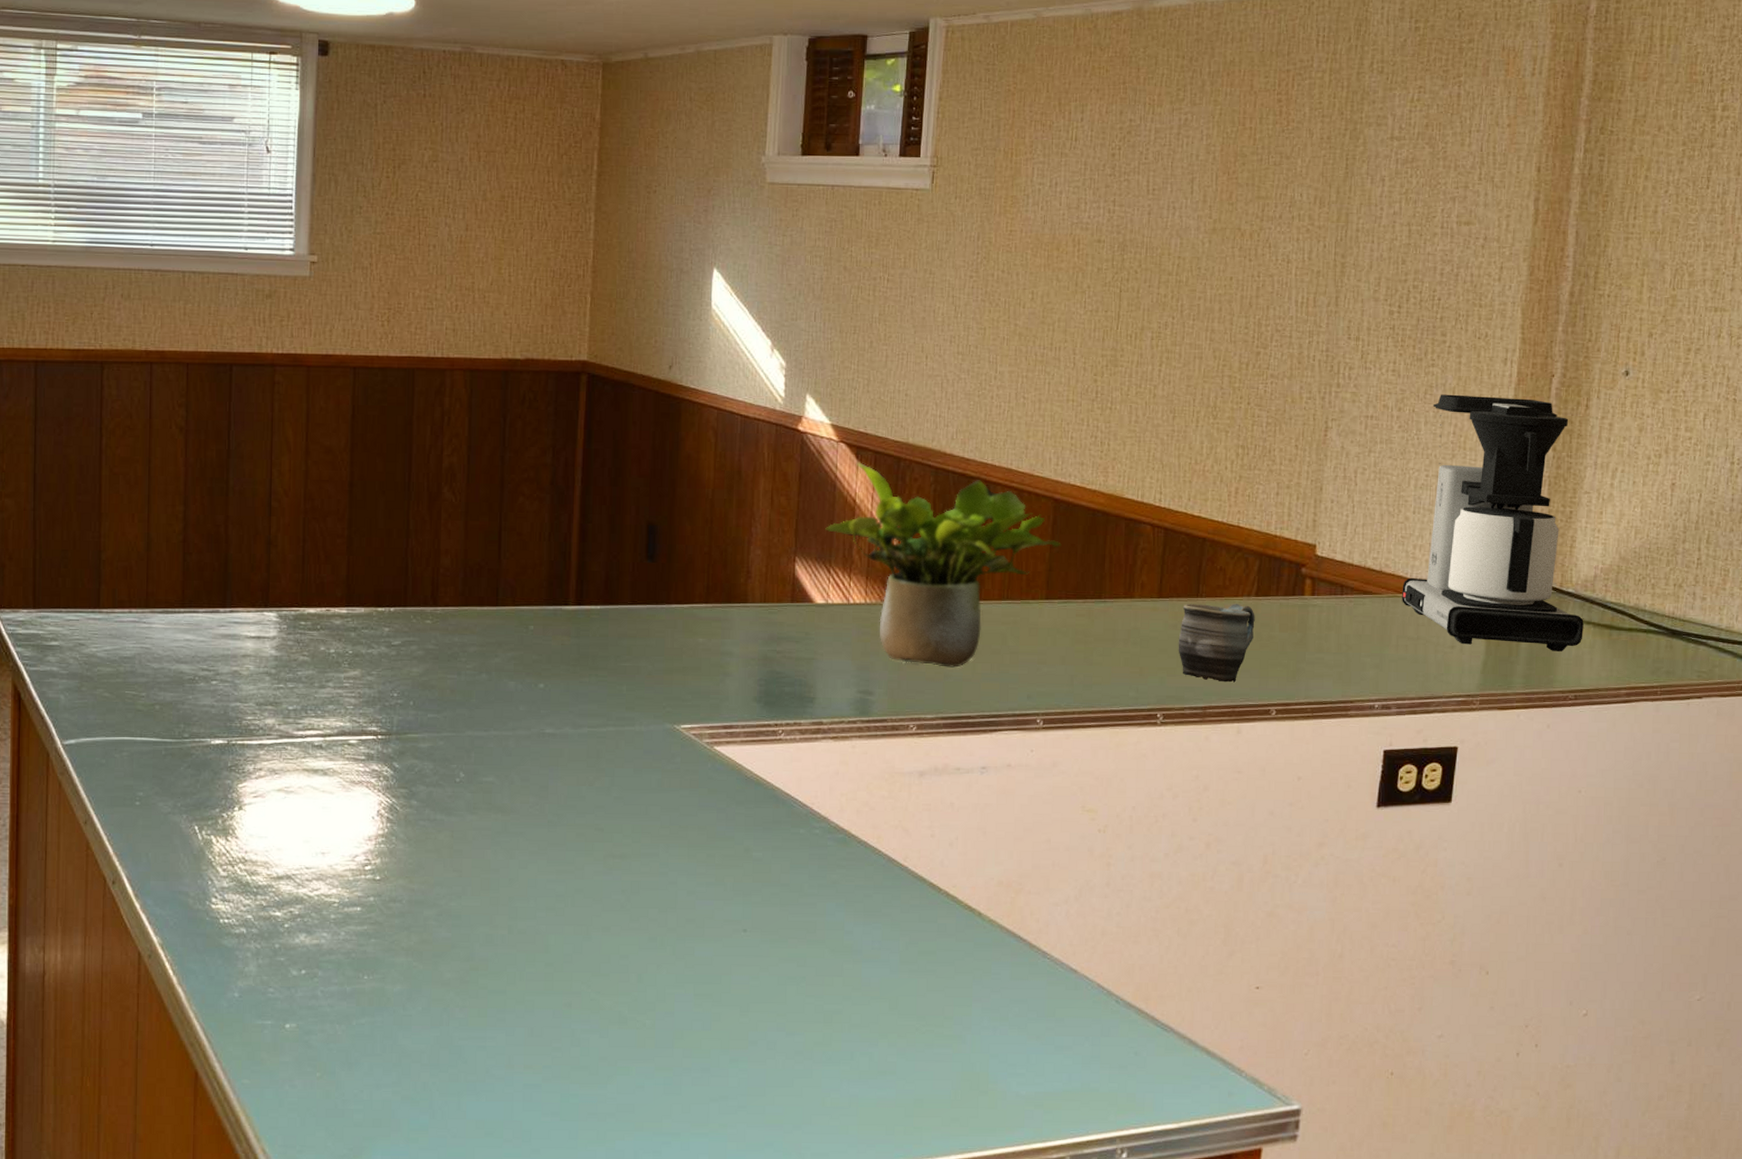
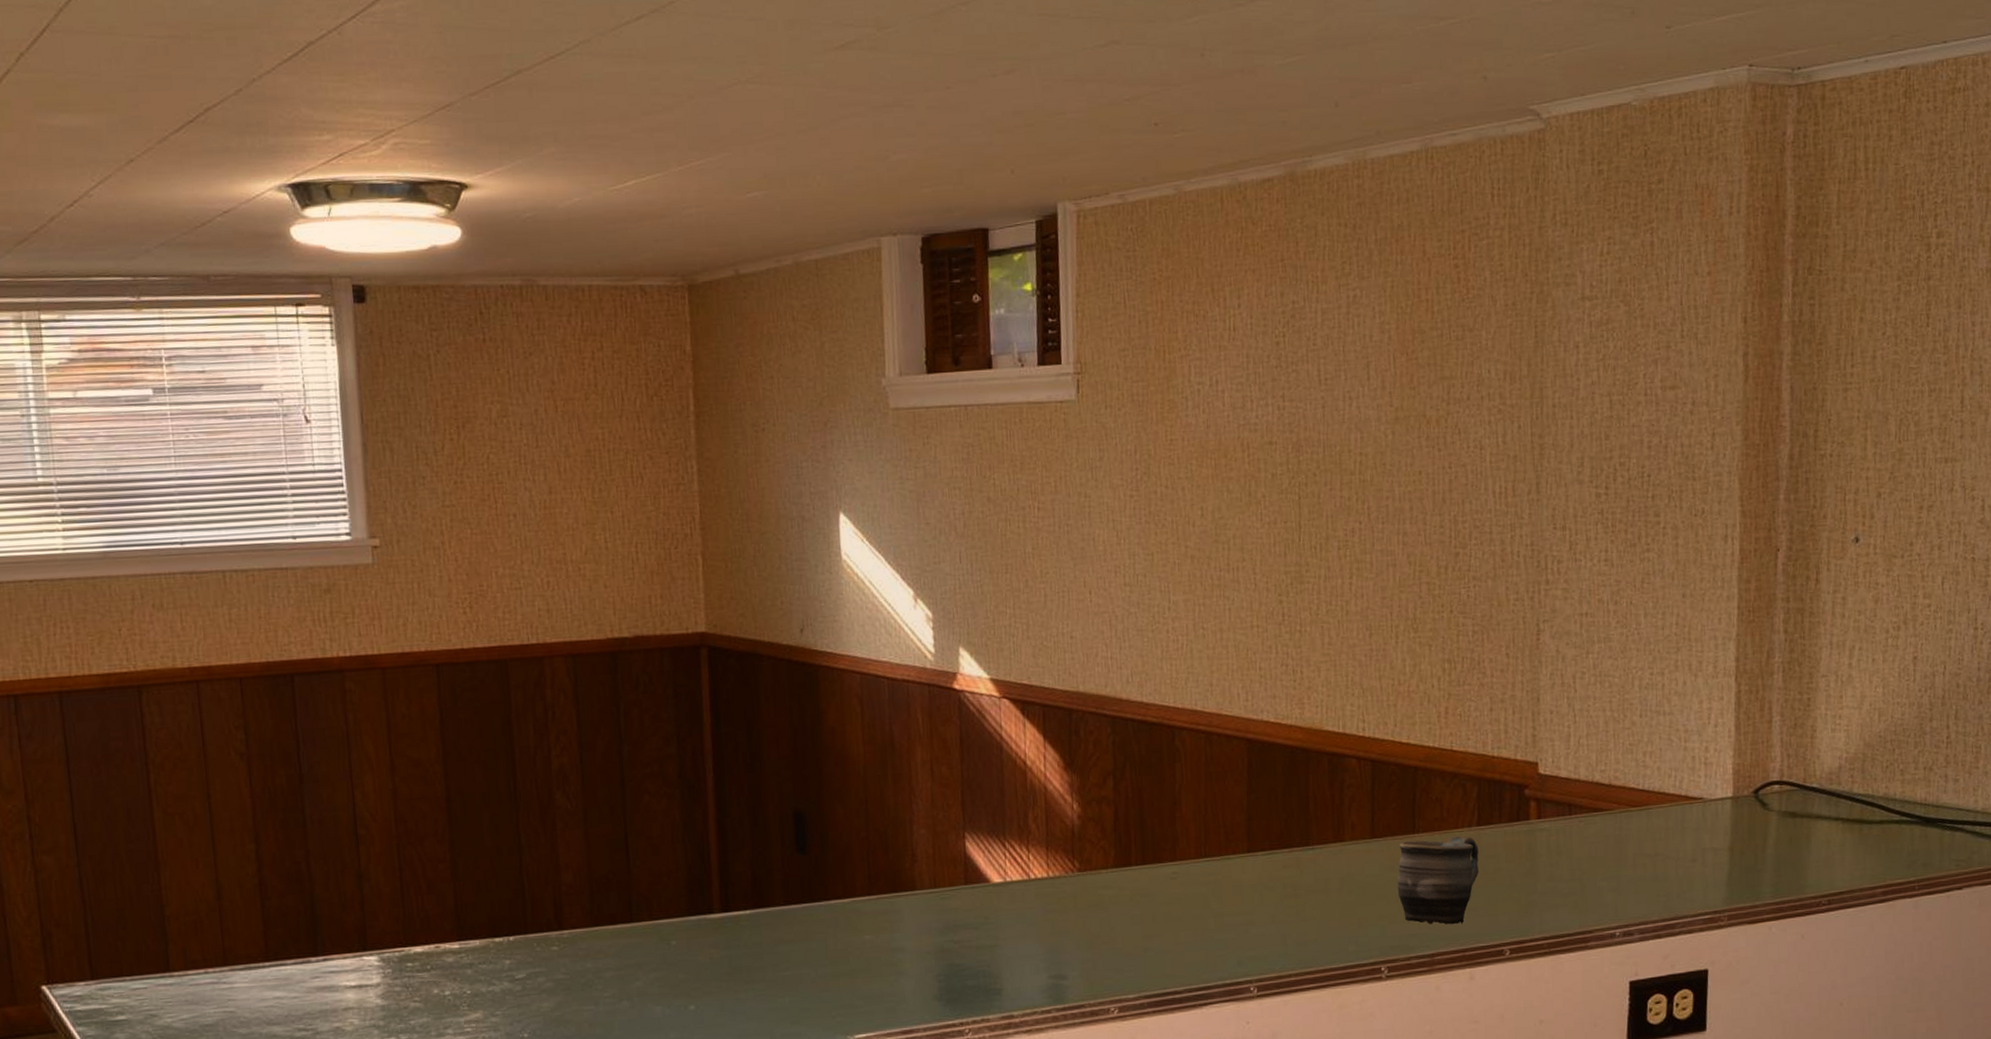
potted plant: present [825,462,1061,668] -> none [995,718,1260,940]
coffee maker: present [1401,394,1584,651] -> none [1634,578,1832,857]

